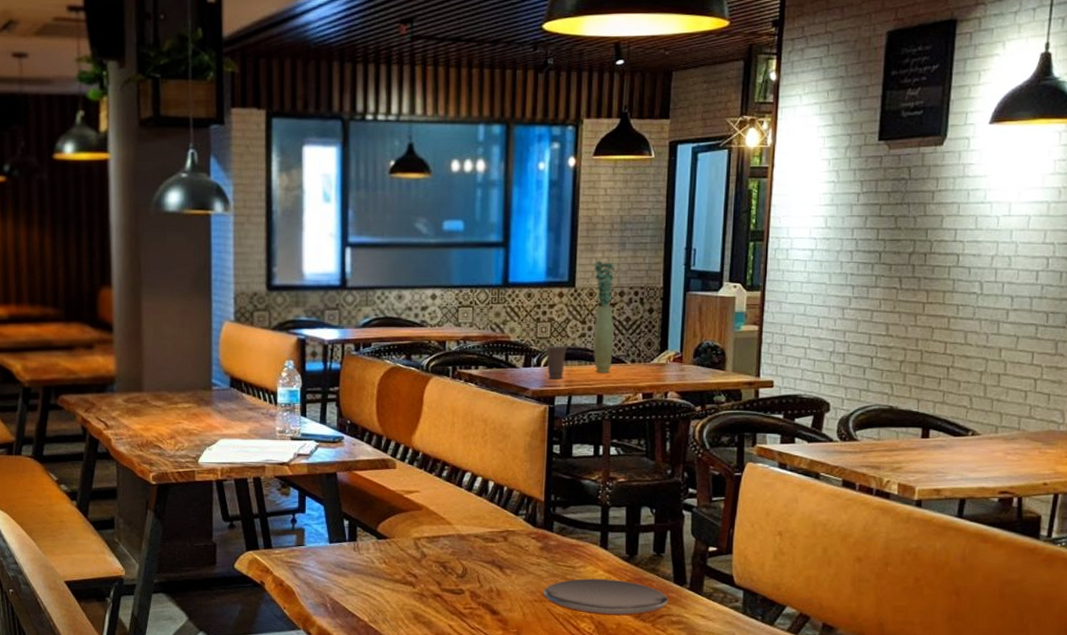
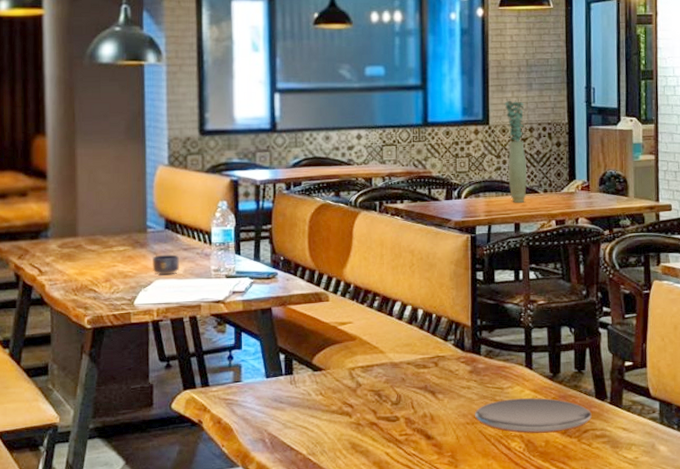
mug: none [216,413,244,435] -> present [152,254,179,275]
cup: present [544,347,568,380] -> none [464,180,485,210]

